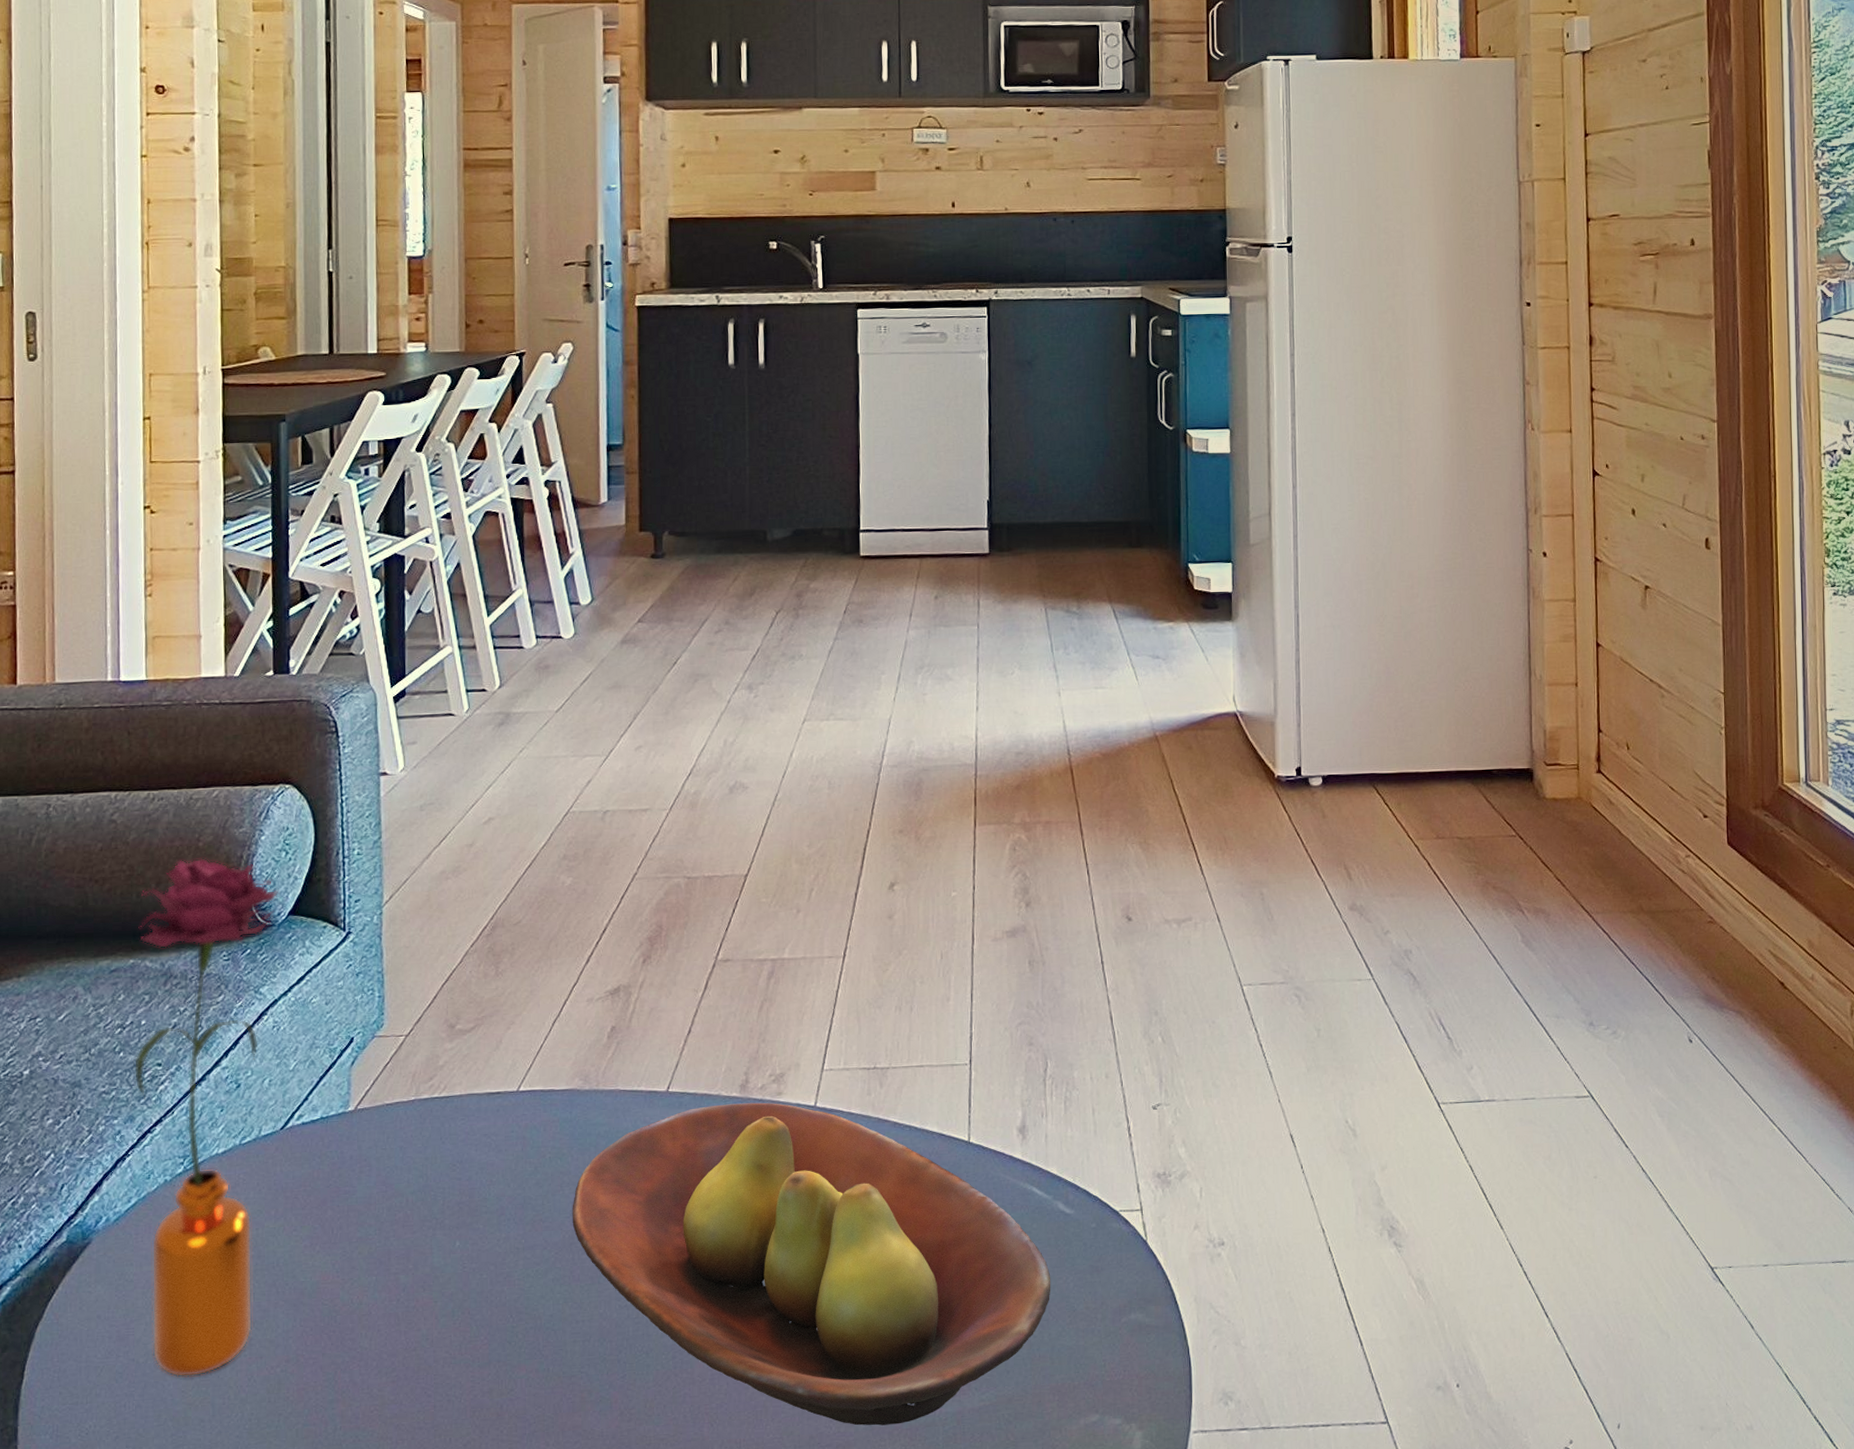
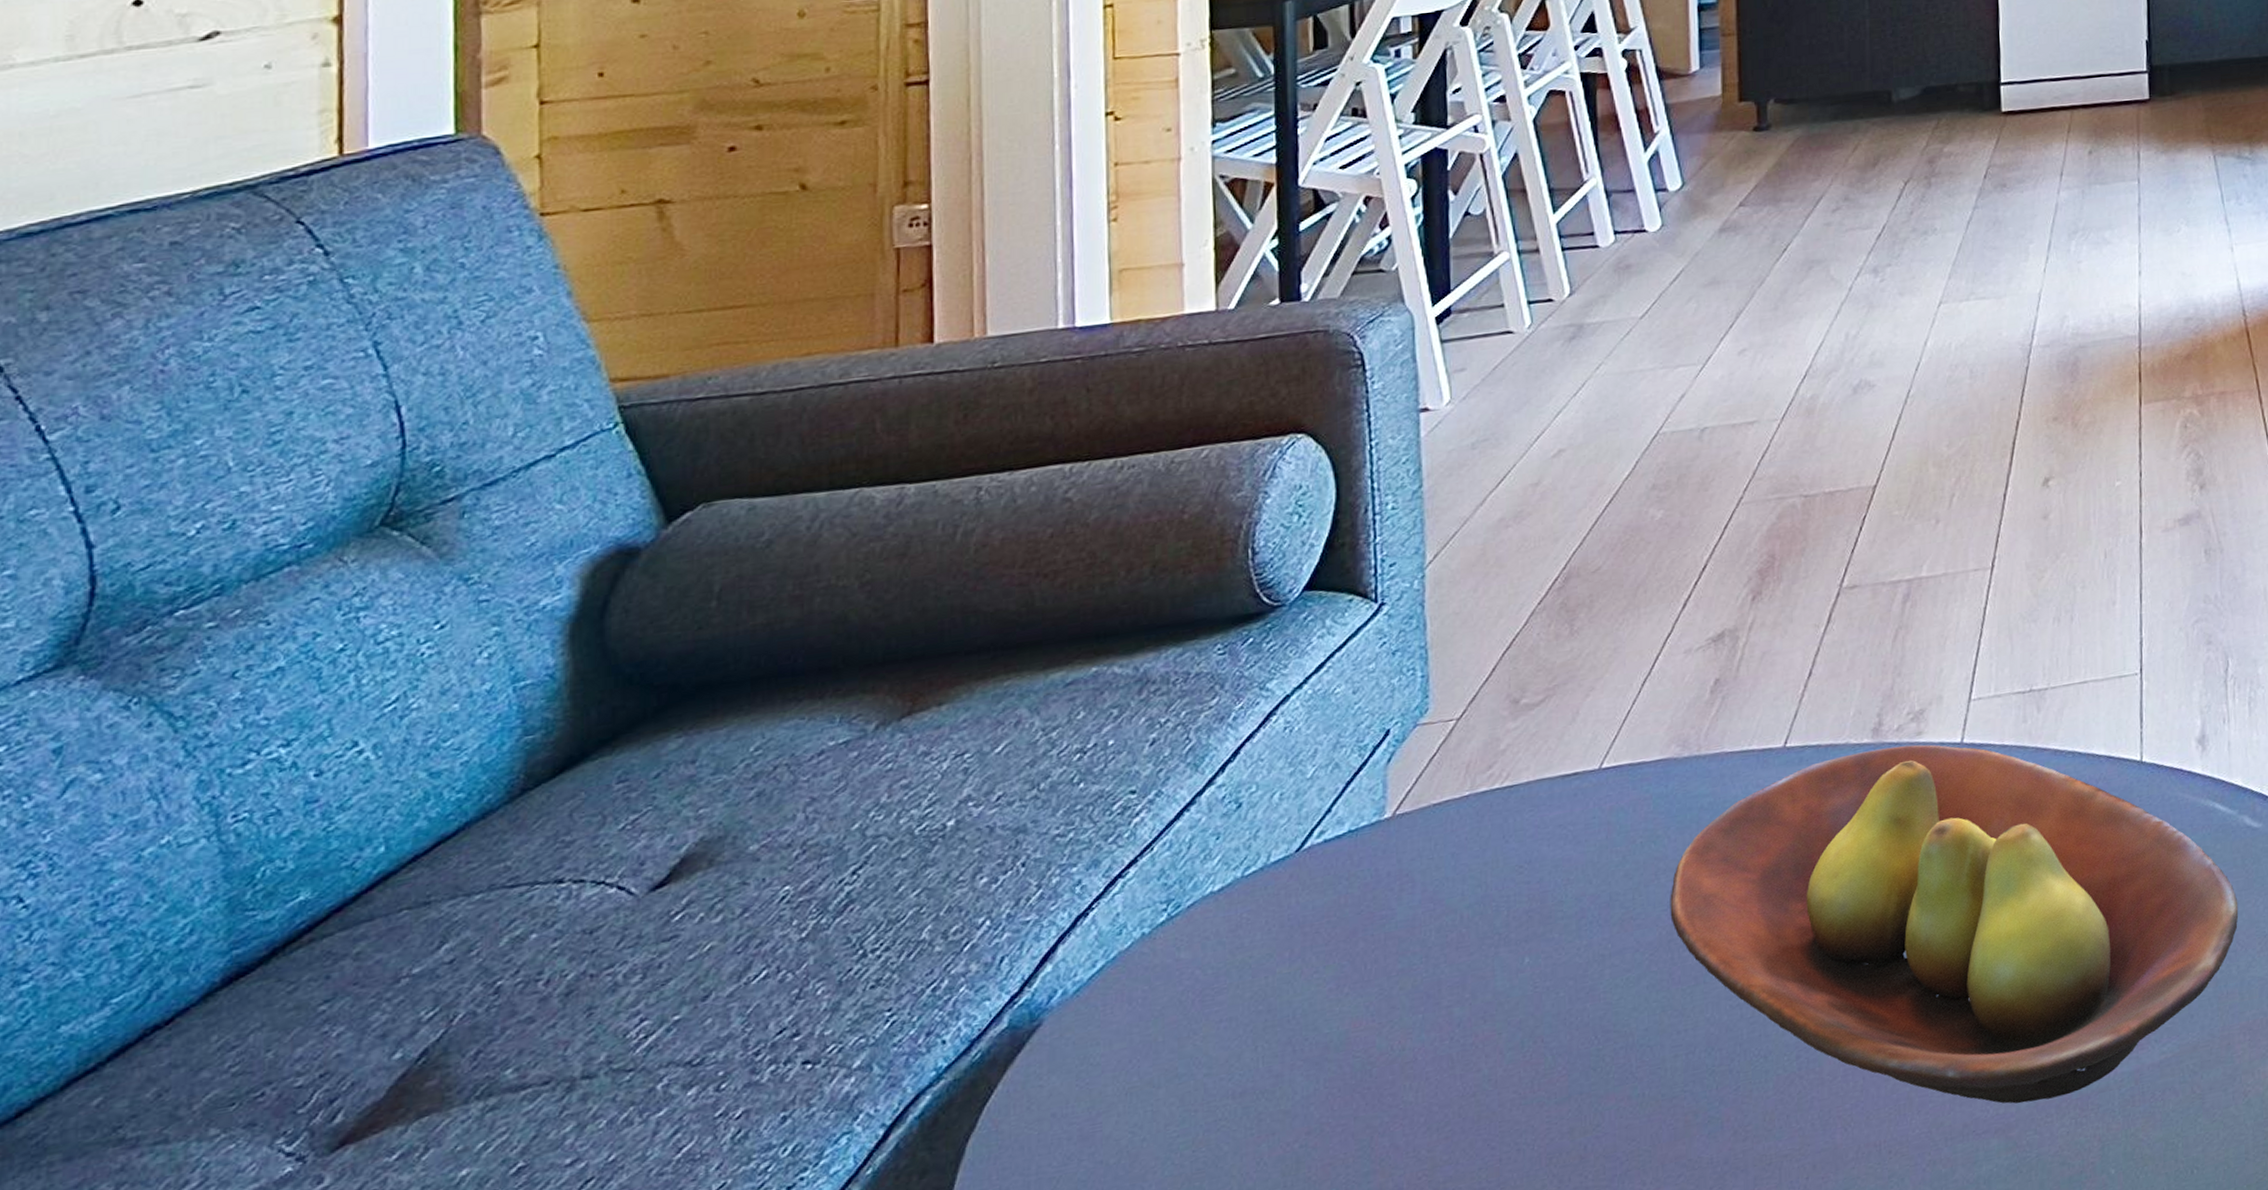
flower: present [133,858,279,1378] -> none [1098,533,1291,1175]

